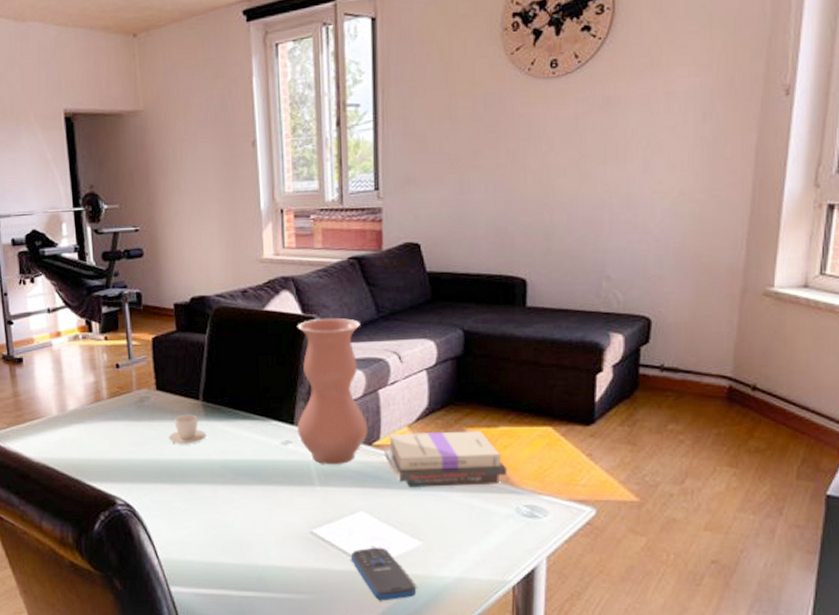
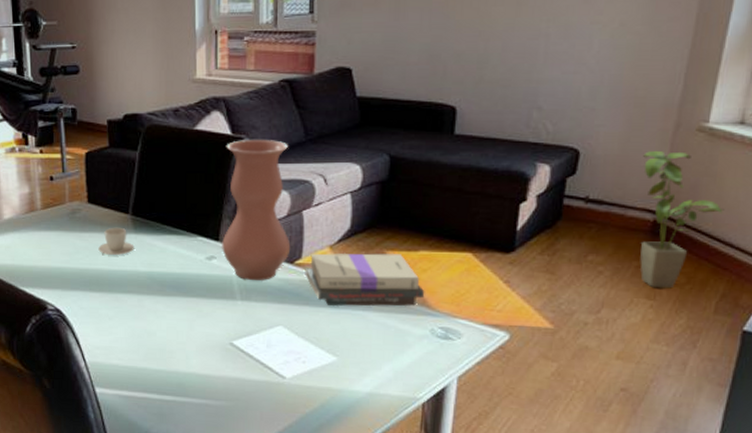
mobile phone: present [350,547,417,601] -> none [267,360,330,411]
house plant: none [713,316,797,454] -> present [640,150,725,287]

